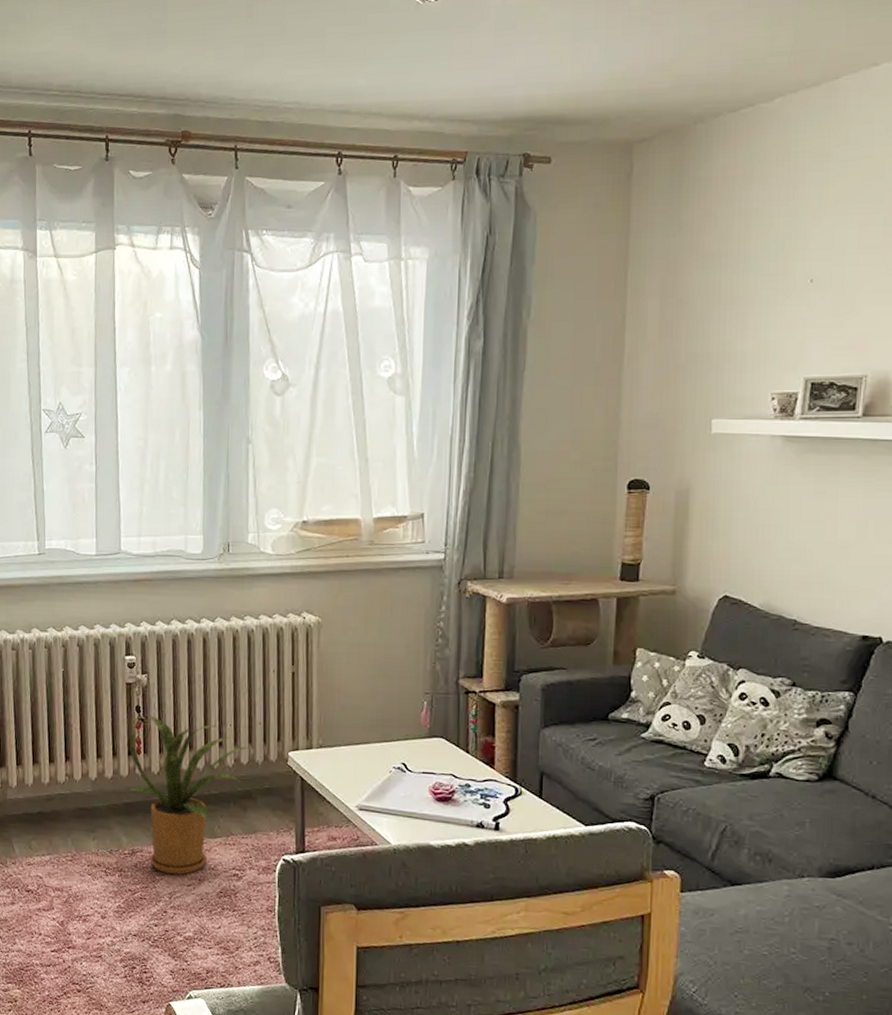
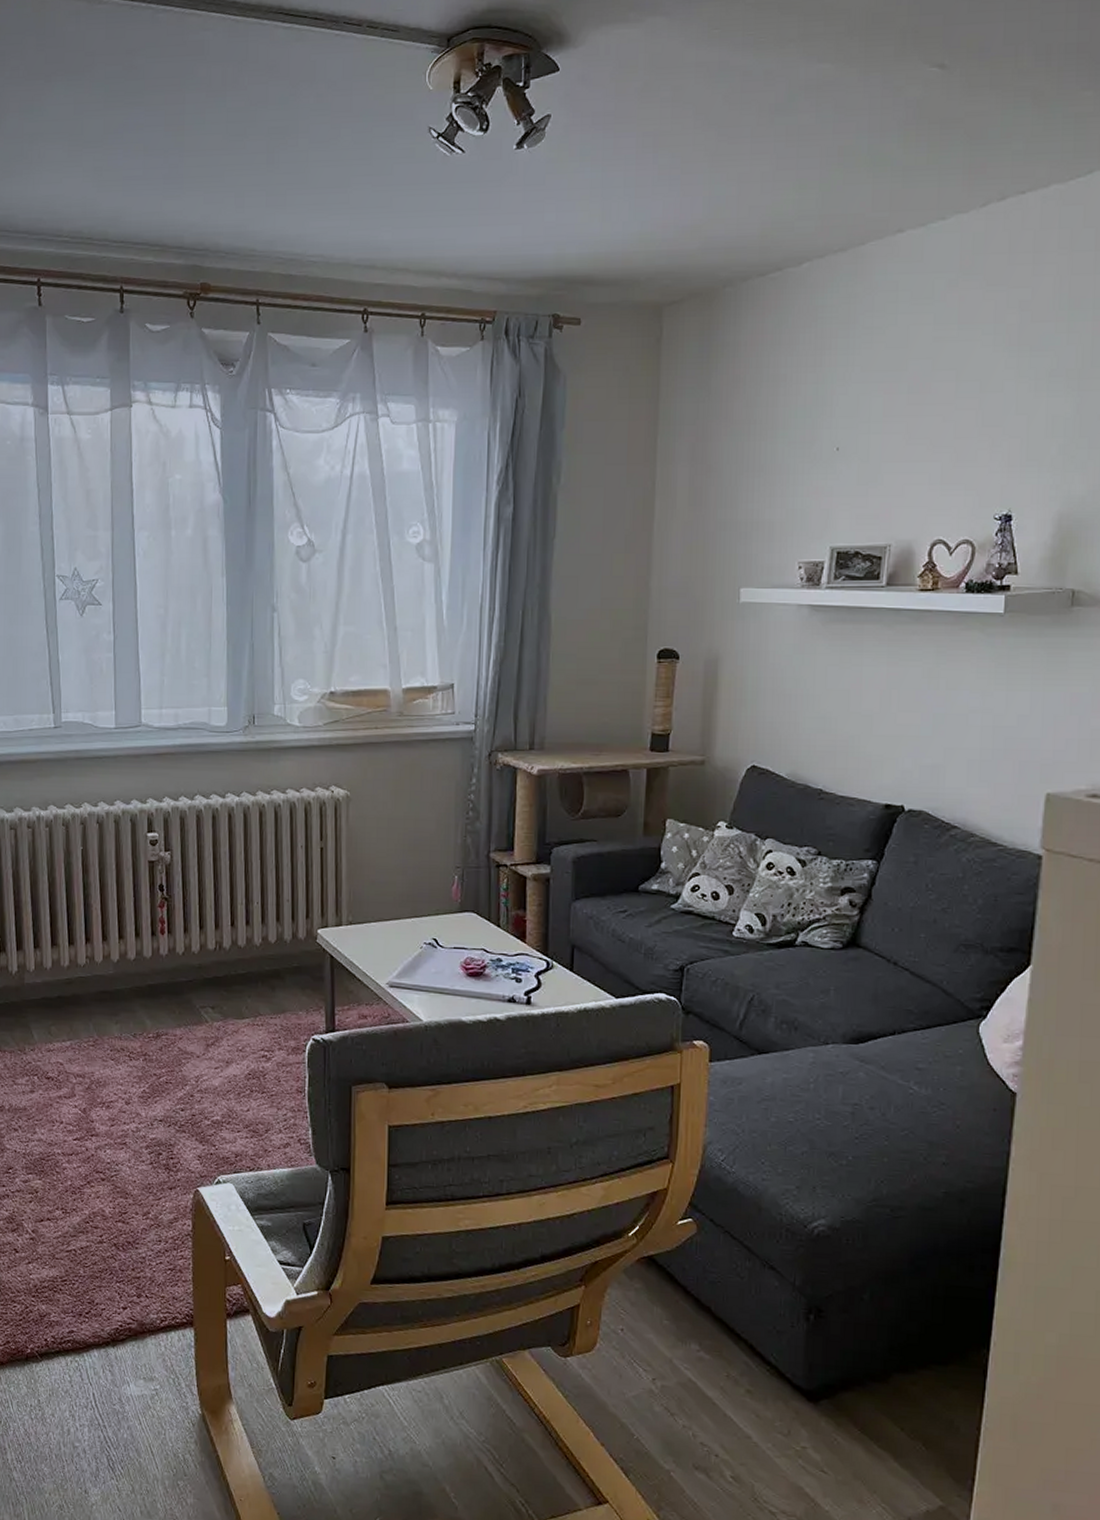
house plant: present [129,715,249,875] -> none [153,894,277,1058]

